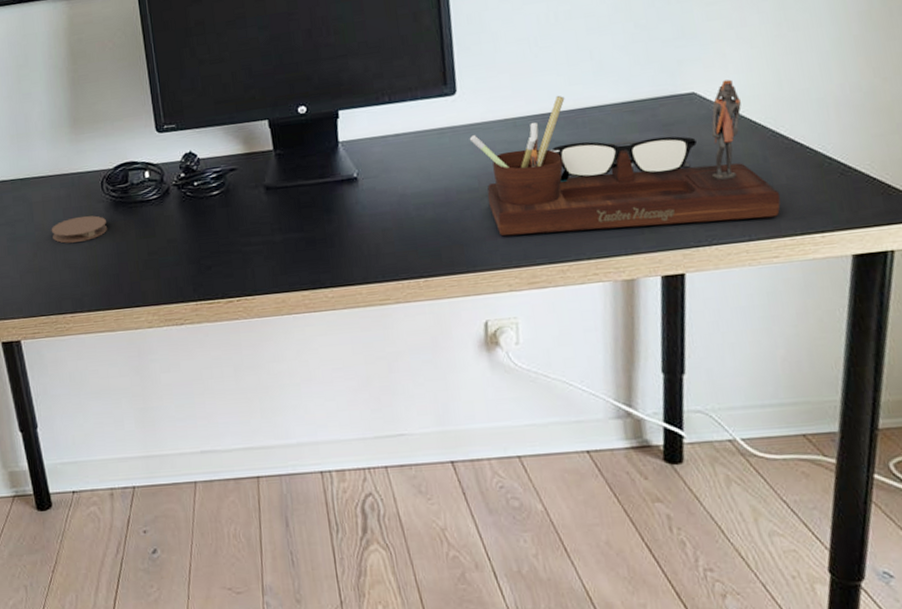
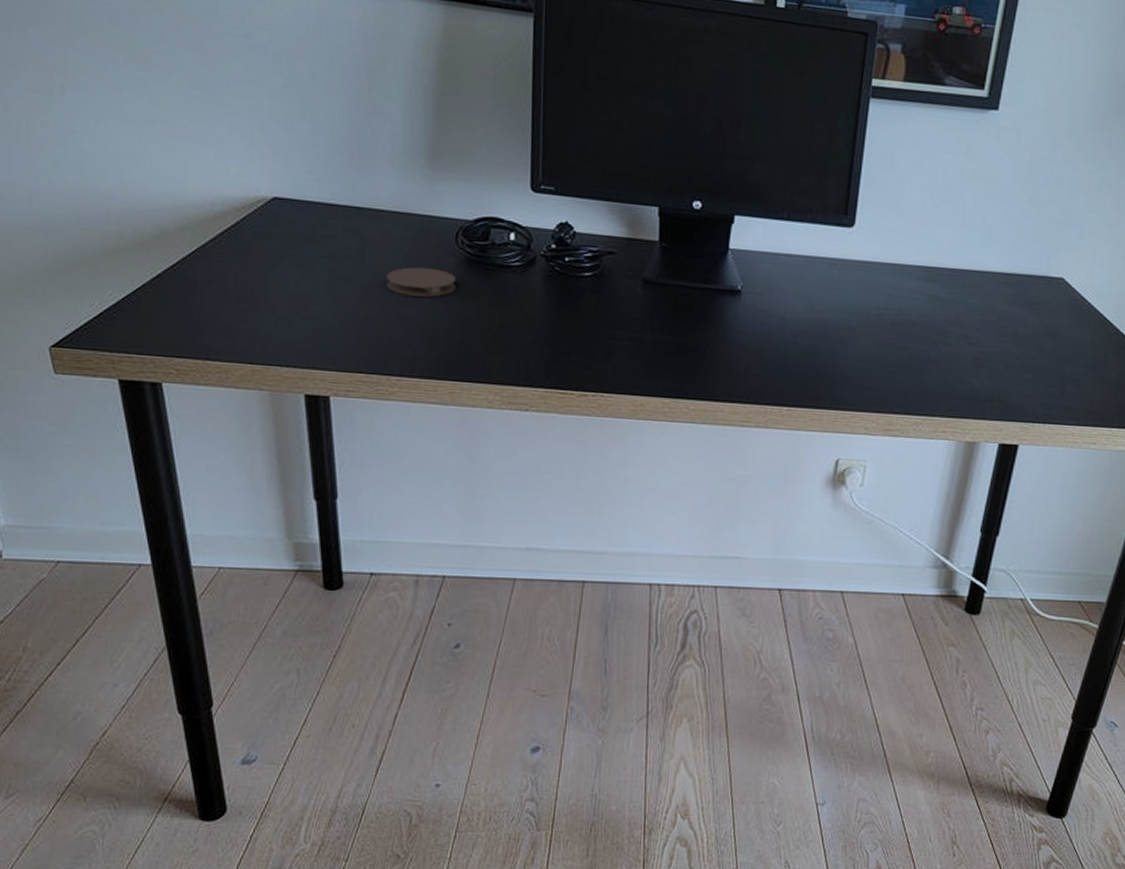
desk organizer: present [469,79,781,236] -> none [857,252,1110,408]

